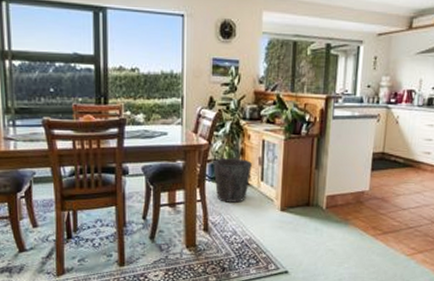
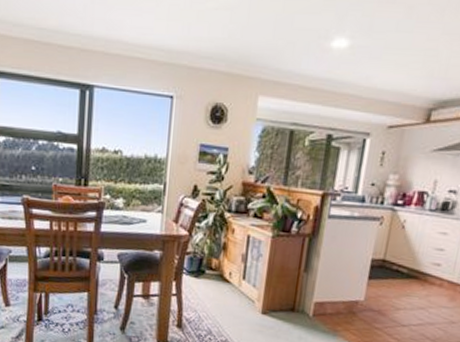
waste bin: present [213,158,252,203] -> none [191,251,234,301]

